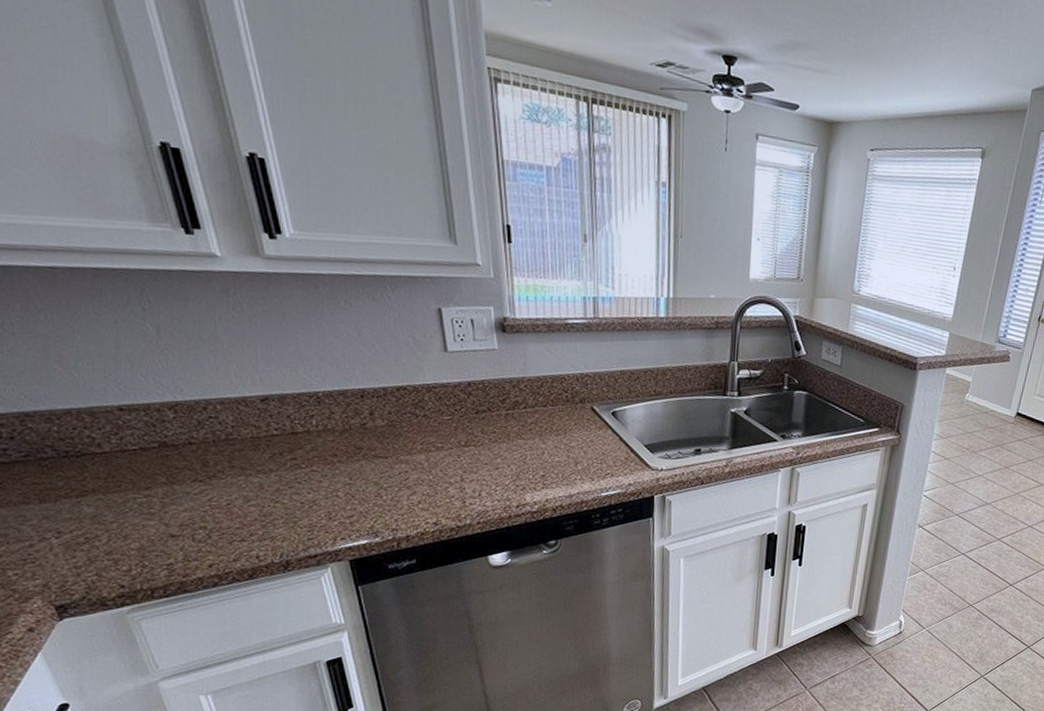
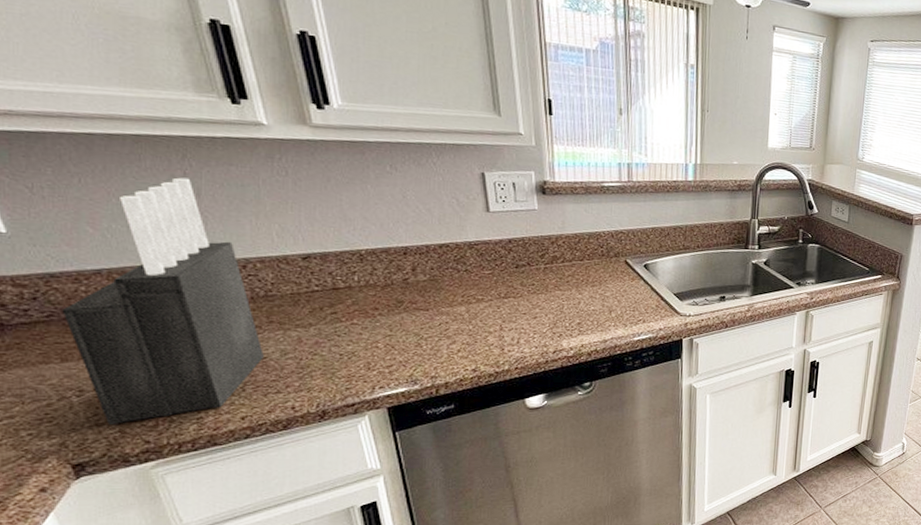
knife block: none [37,313,227,569] -> present [62,177,264,426]

